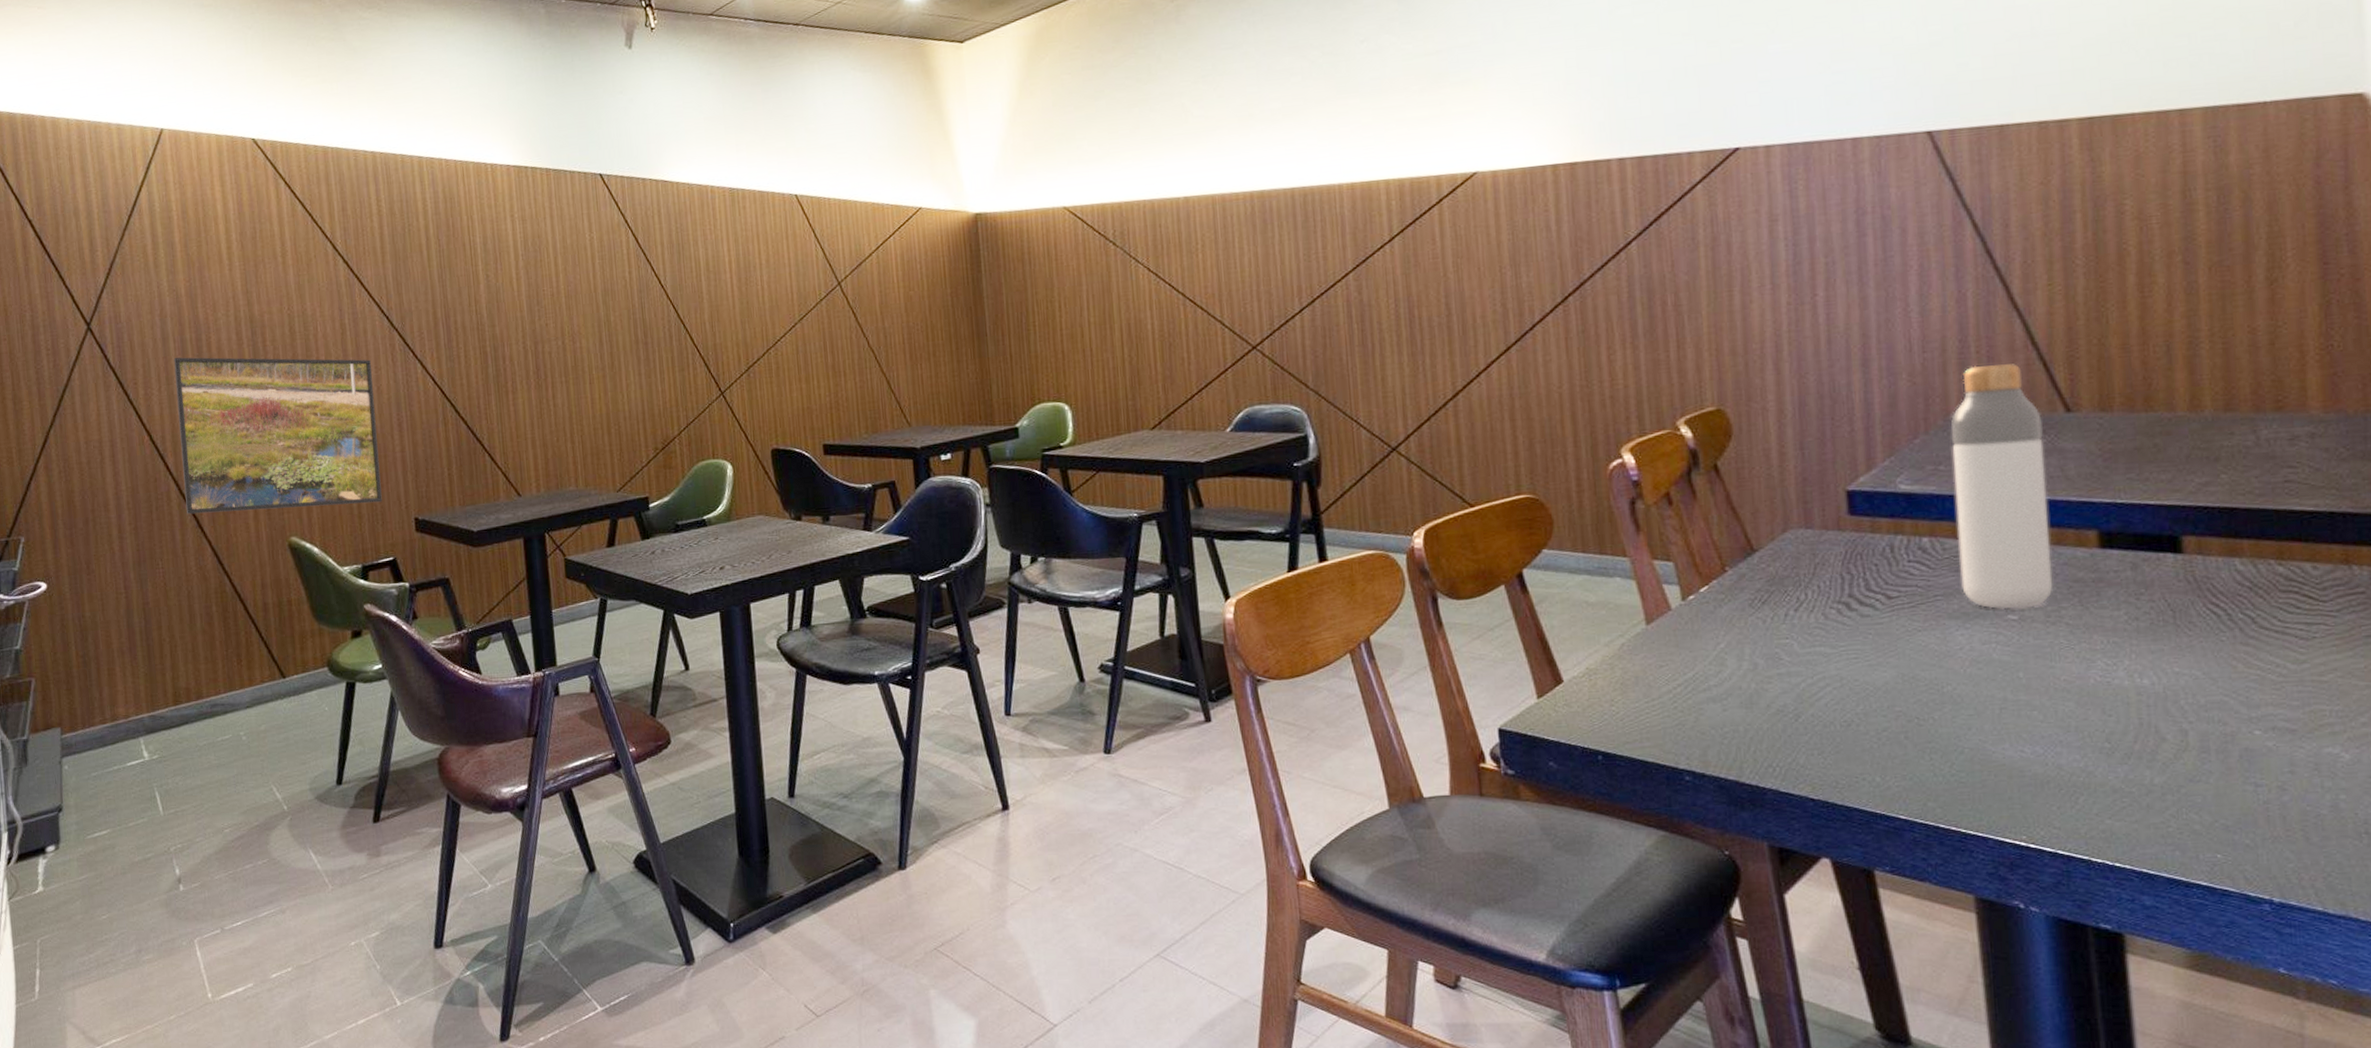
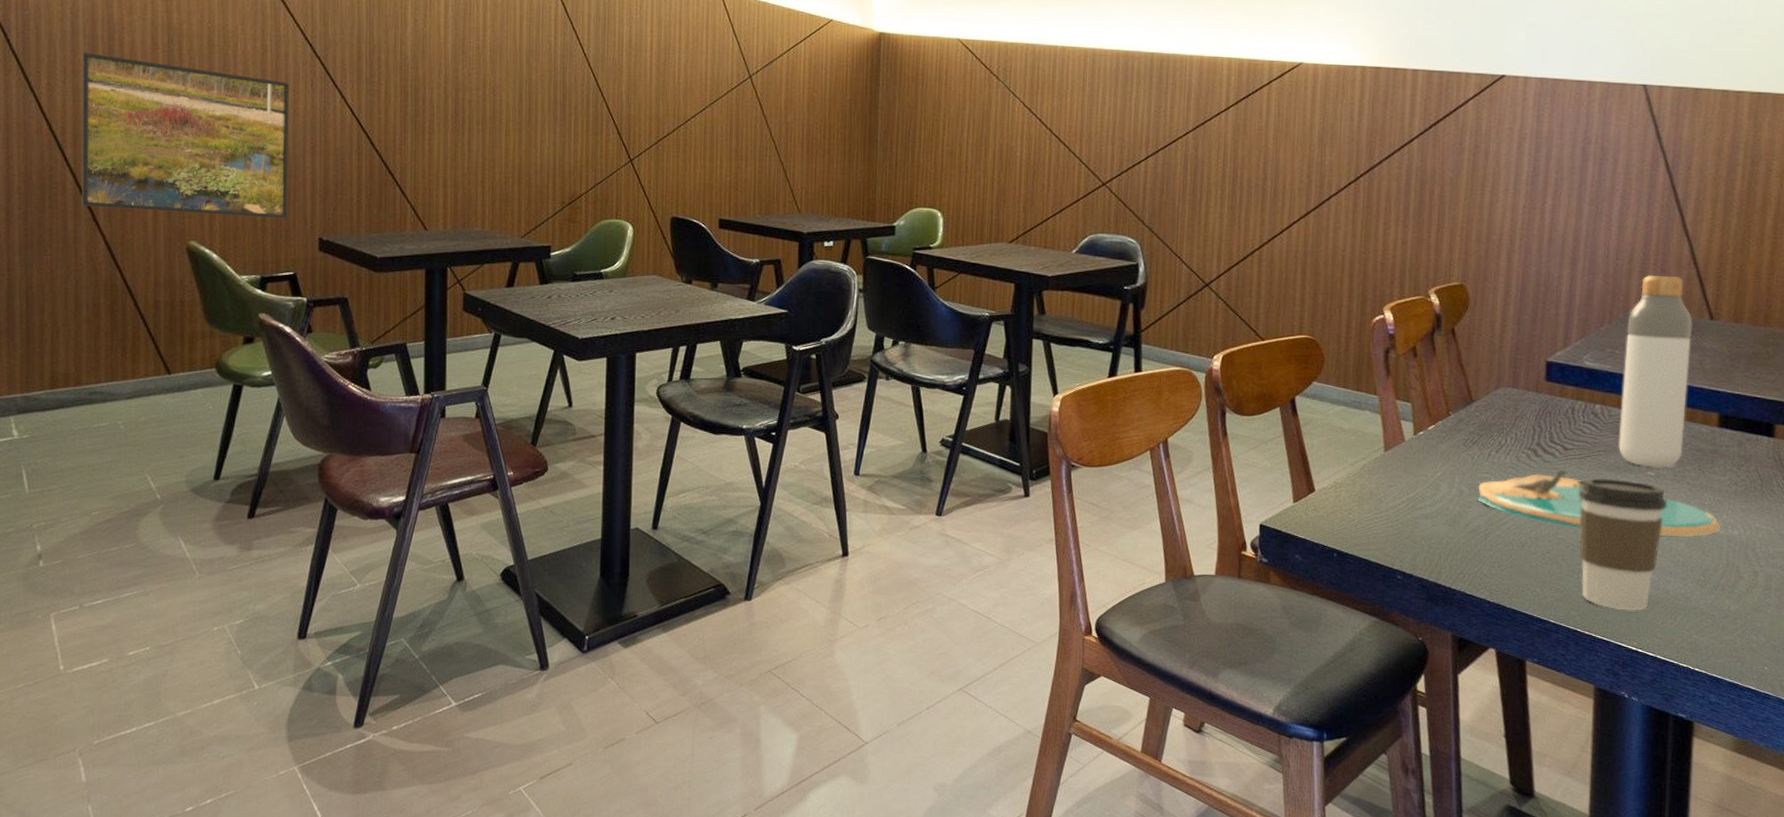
plate: none [1777,623,2124,697] -> present [1477,469,1721,538]
coffee cup: none [1915,628,2042,796] -> present [1578,477,1667,611]

